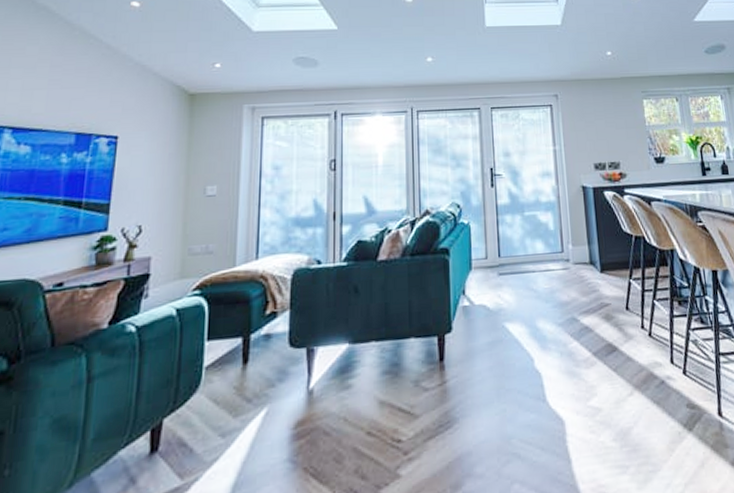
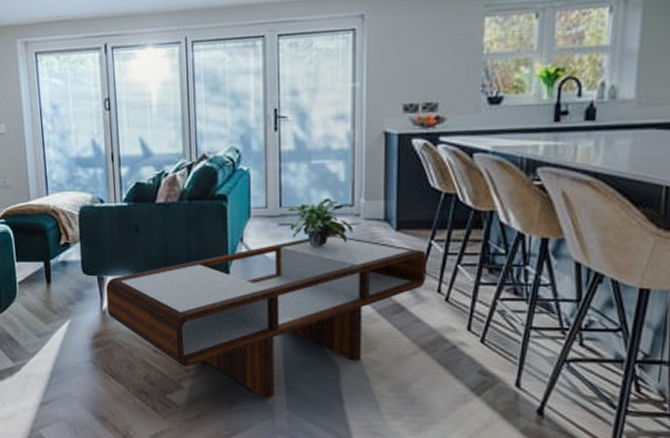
coffee table: none [315,280,631,473] -> present [106,234,426,398]
potted plant: none [505,246,565,294] -> present [287,198,353,246]

